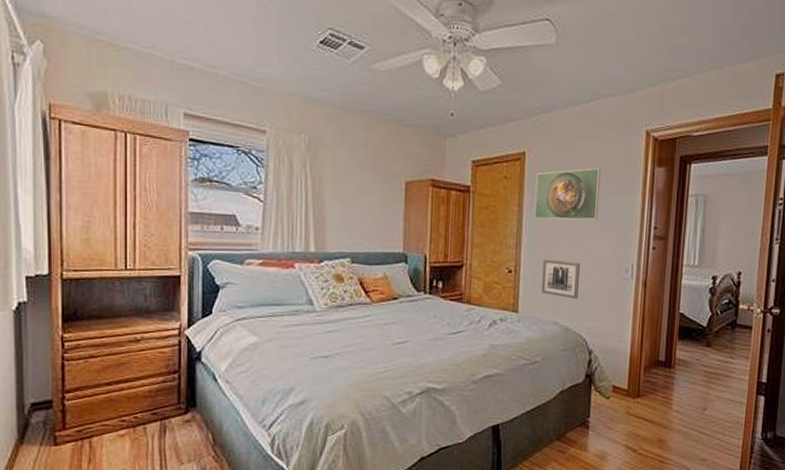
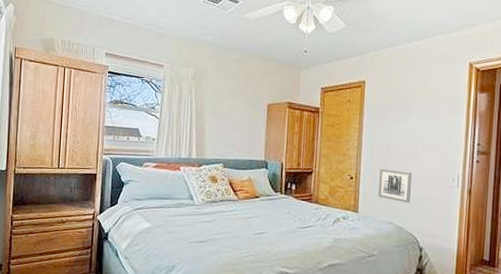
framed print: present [534,168,602,220] -> none [372,93,430,137]

